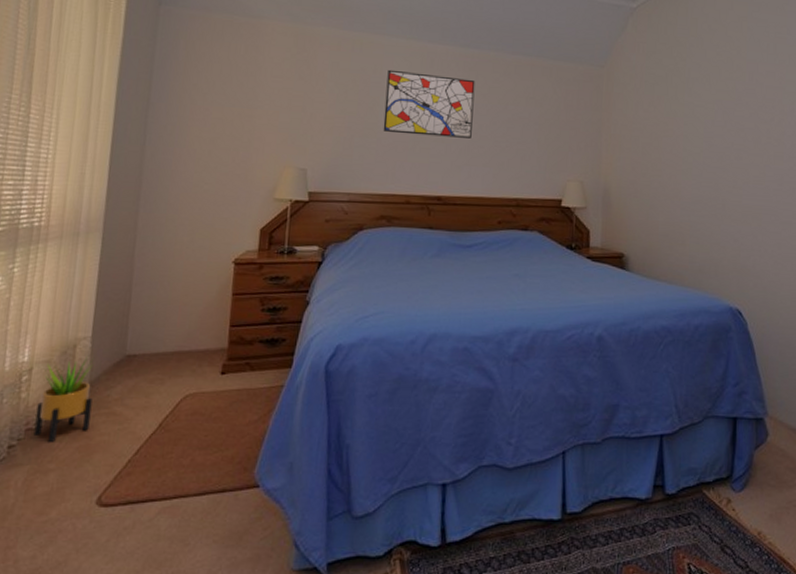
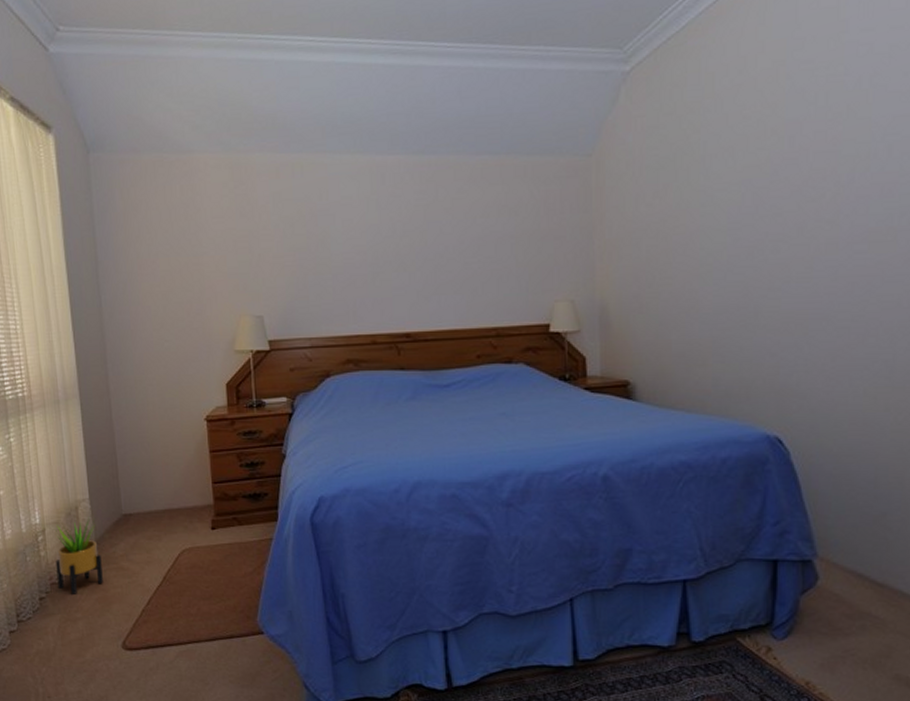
wall art: present [383,69,475,139] -> none [334,192,437,266]

